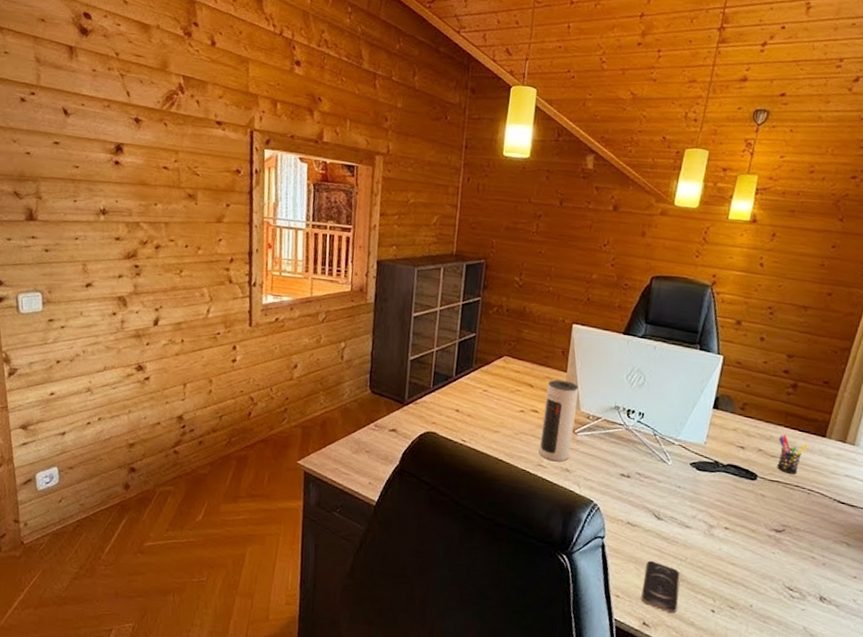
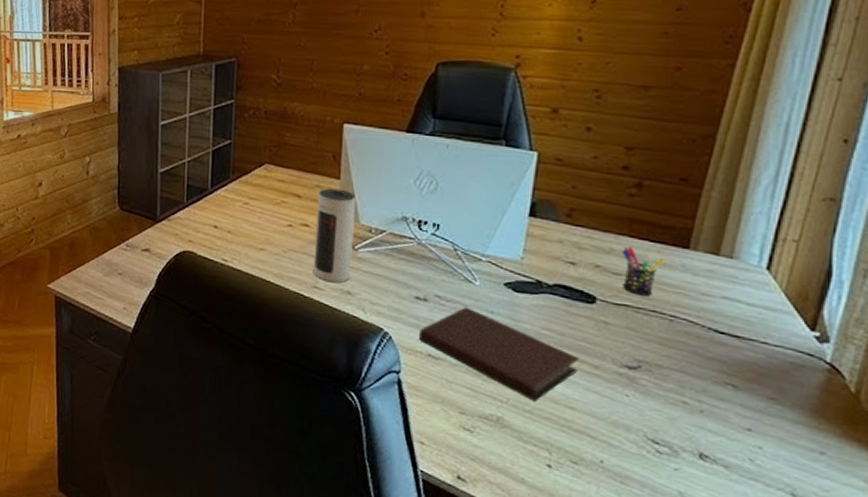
notebook: none [621,482,741,560] -> present [419,307,579,402]
smartphone: present [641,560,680,614] -> none [452,401,502,467]

